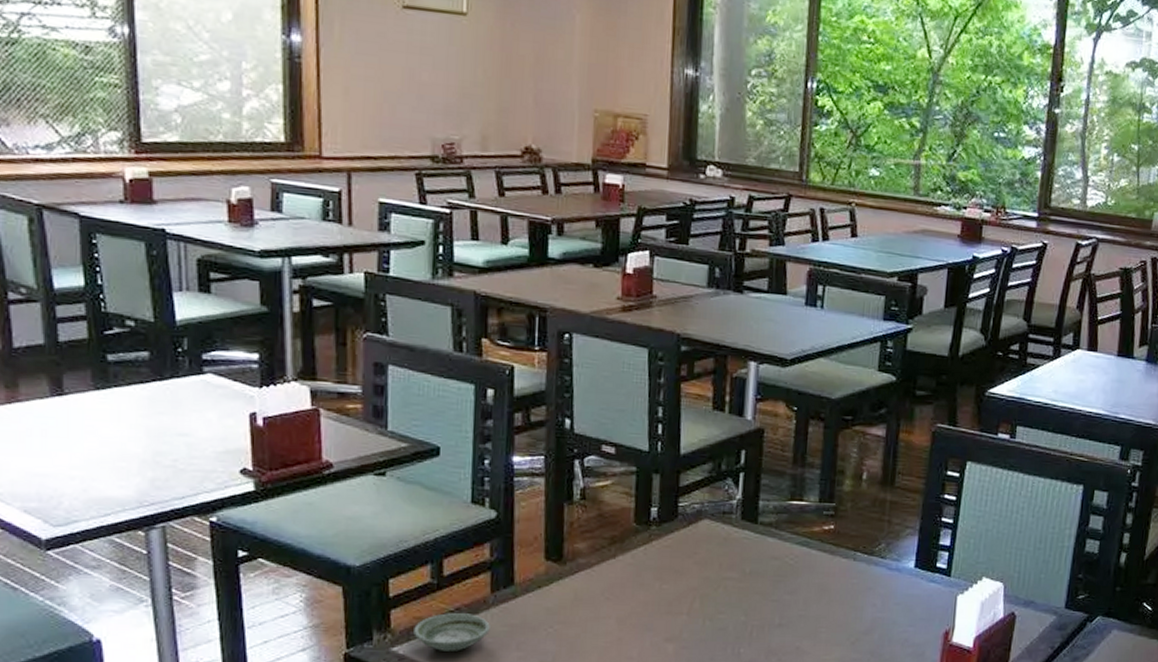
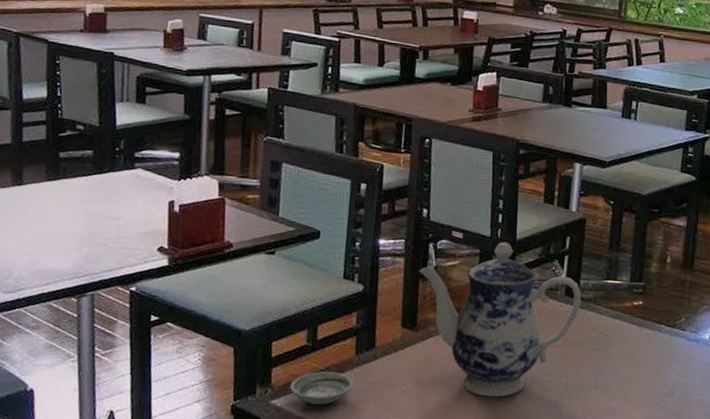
teapot: none [563,457,761,639] -> present [419,241,582,397]

